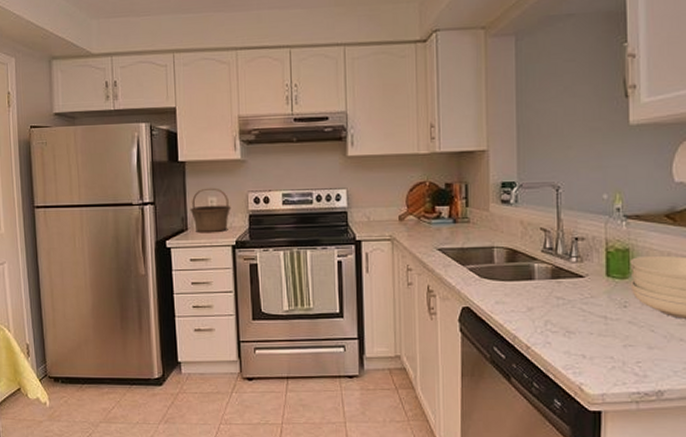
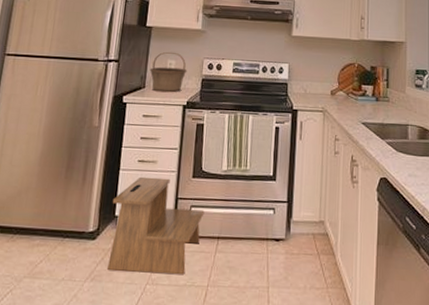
step stool: none [173,322,270,415] -> present [107,177,205,275]

